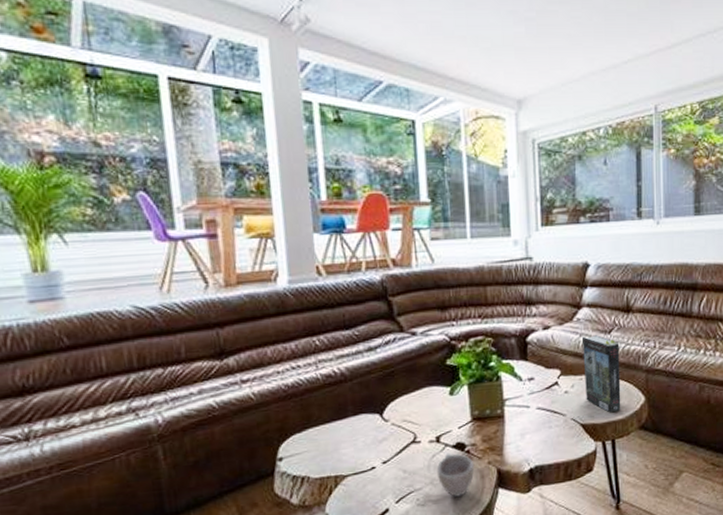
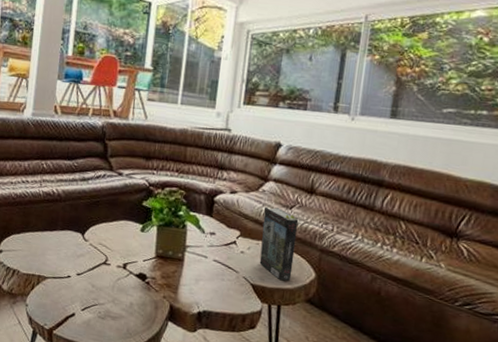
cup: present [436,453,475,498] -> none [118,279,152,320]

